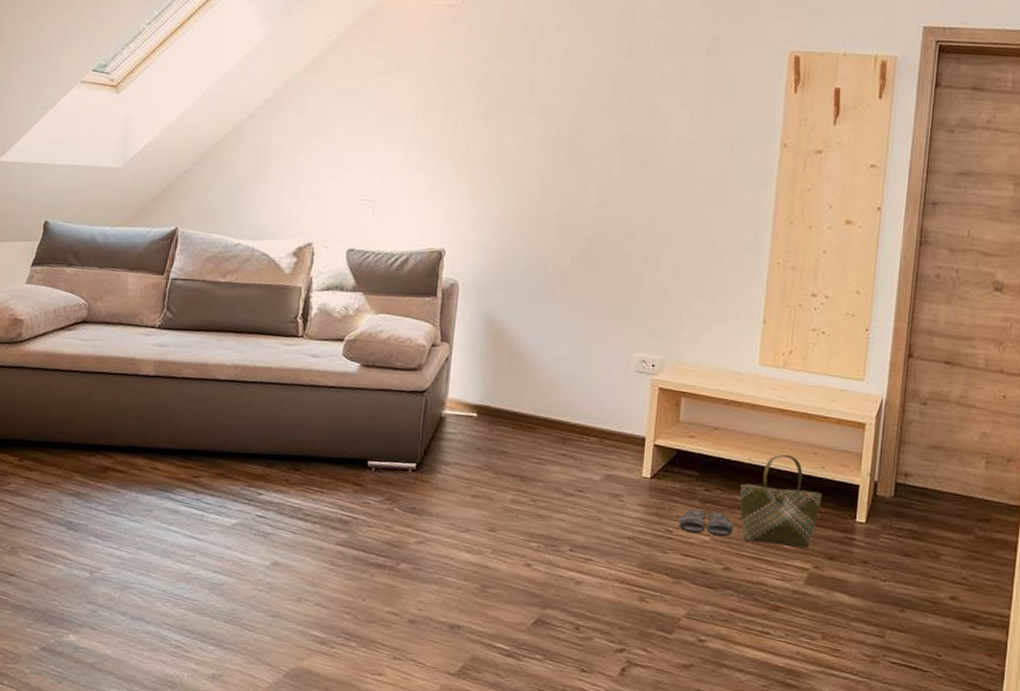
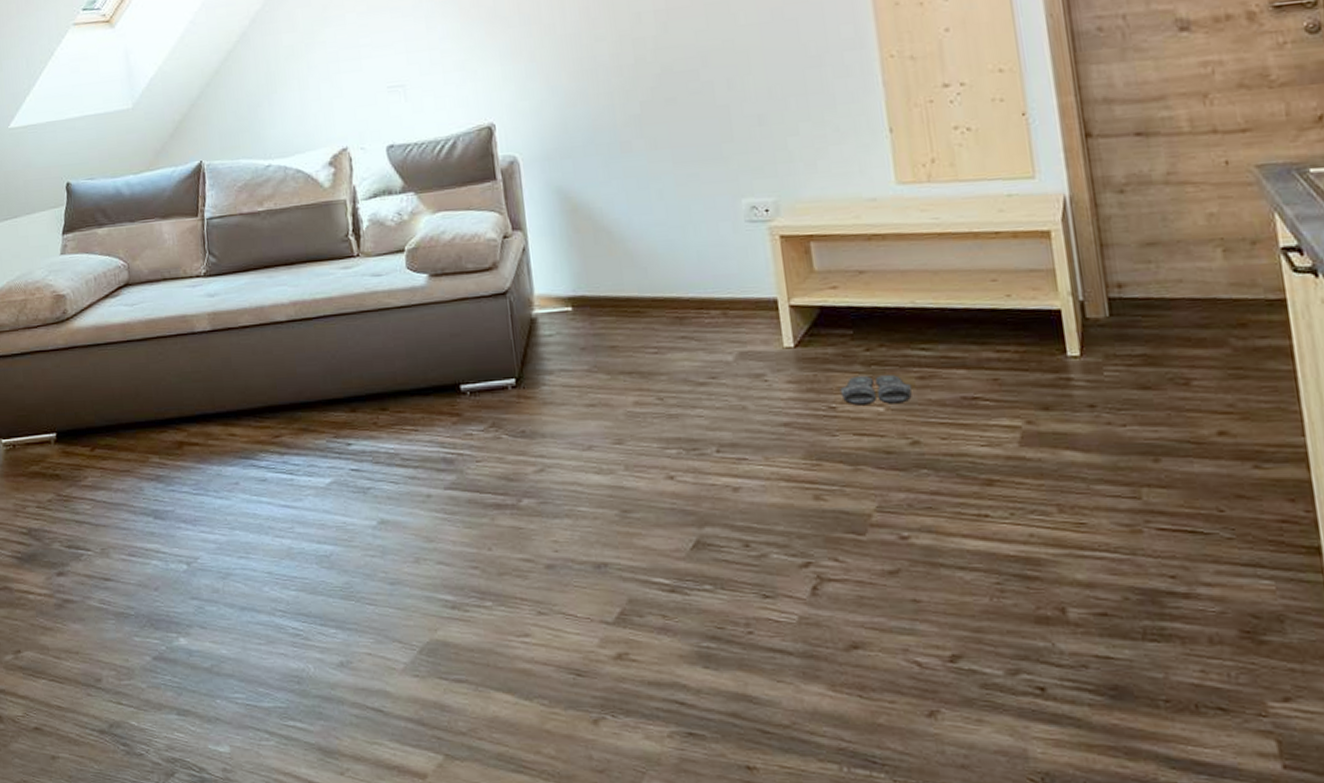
shopping bag: present [739,454,823,548] -> none [907,287,1017,404]

